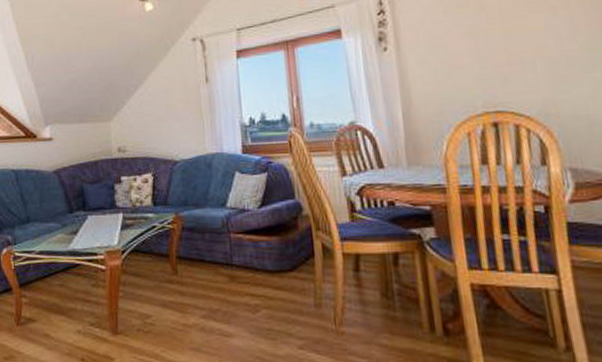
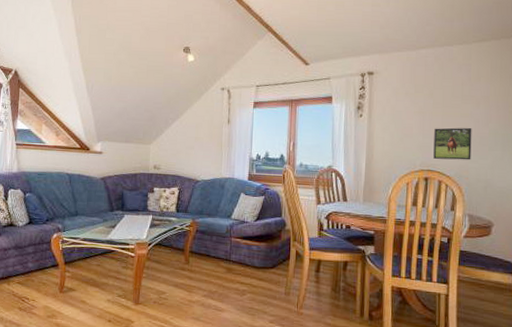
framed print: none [495,44,559,95] -> present [433,127,472,160]

